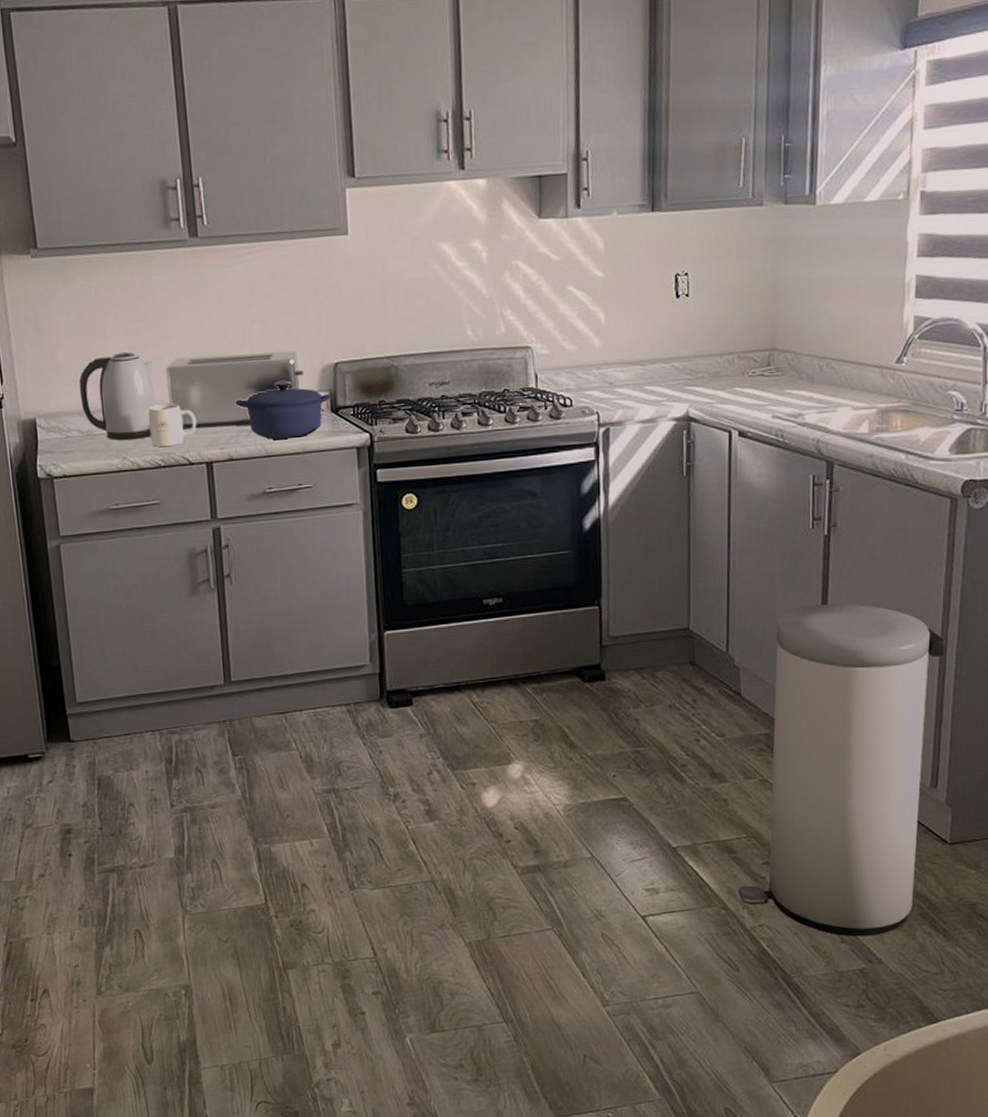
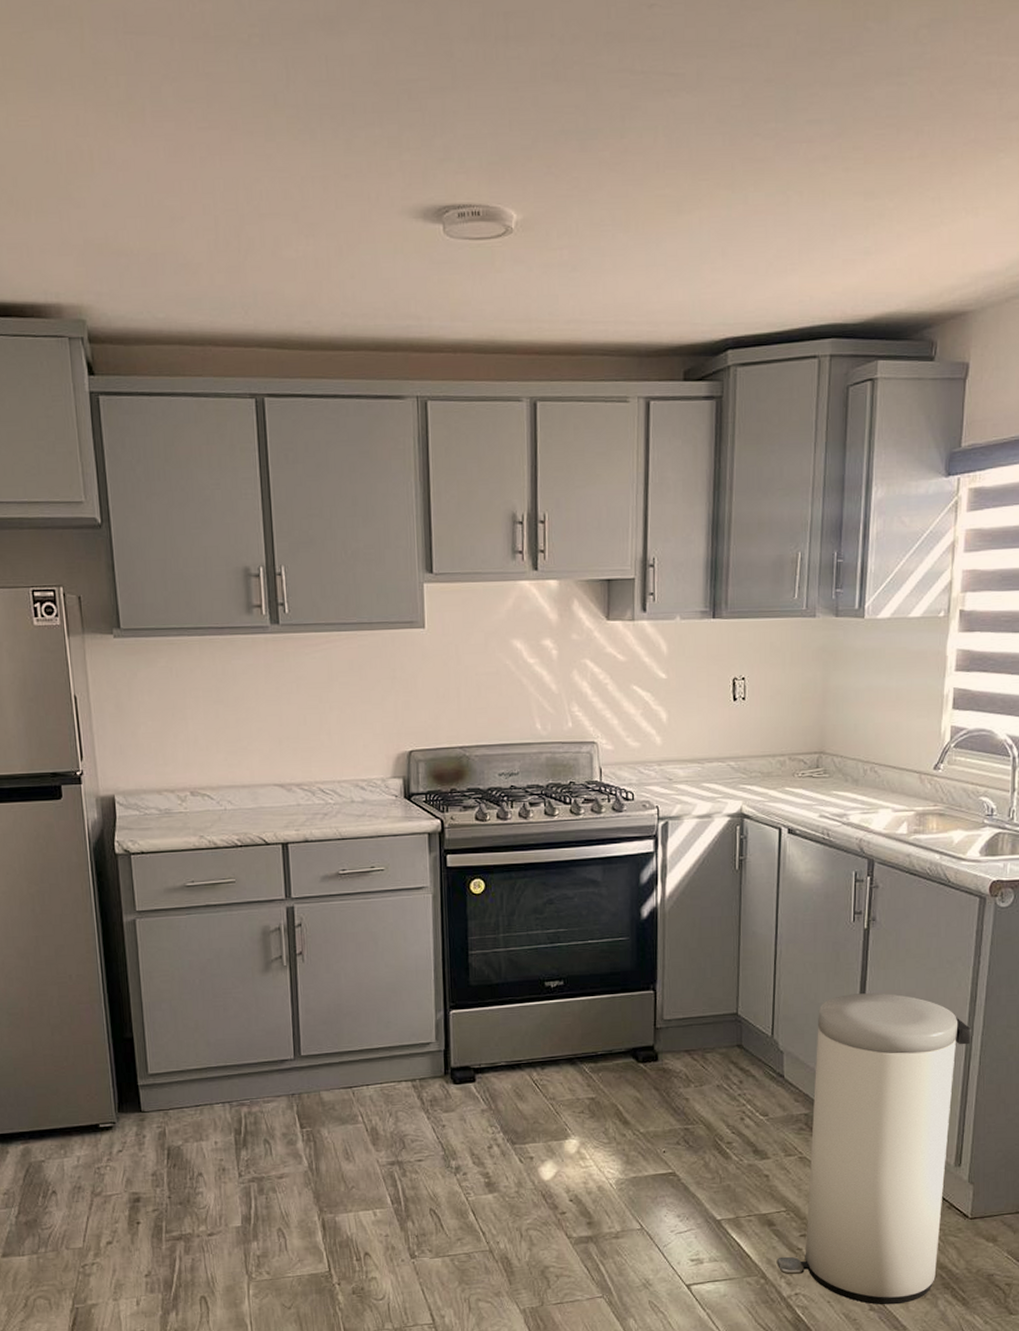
kettle: present [78,351,156,441] -> none [158,733,234,820]
mug: present [148,403,197,448] -> none [226,785,274,827]
toaster: present [165,350,304,430] -> none [244,738,379,811]
cooking pot: present [235,381,332,440] -> none [311,767,405,824]

